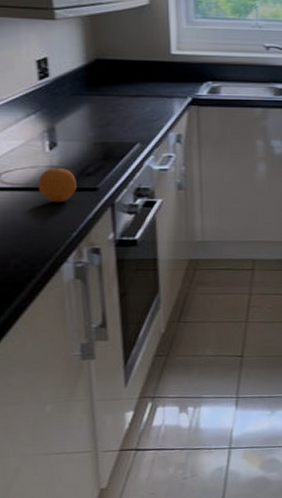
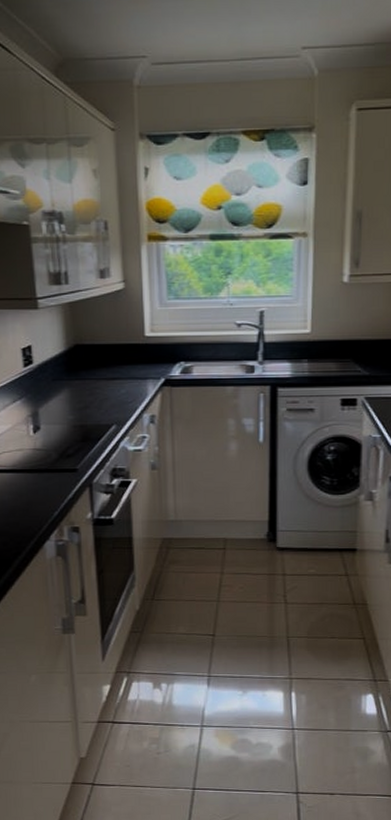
fruit: present [39,167,77,203] -> none [24,450,58,483]

